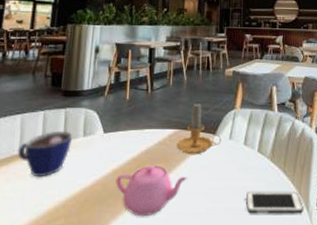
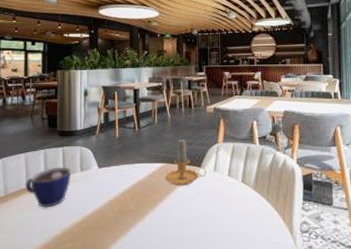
teapot: present [116,164,187,217] -> none [113,195,177,241]
cell phone: present [246,190,303,214] -> none [233,217,287,238]

